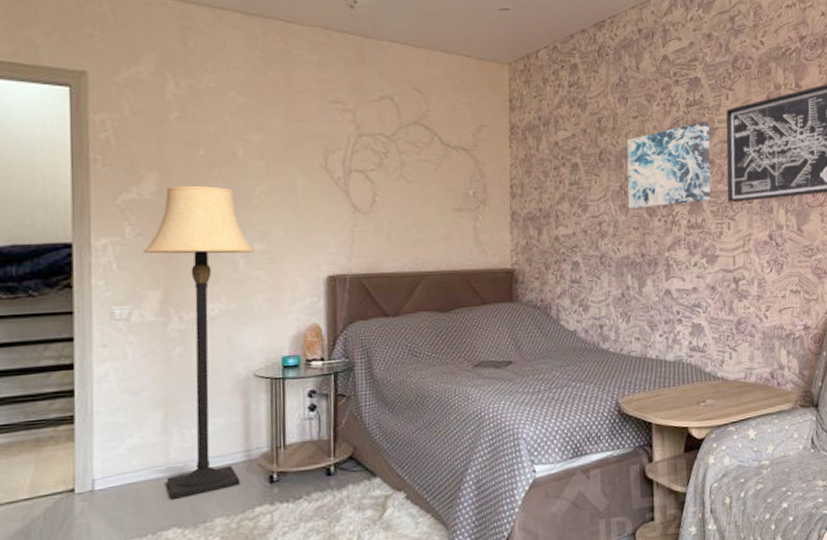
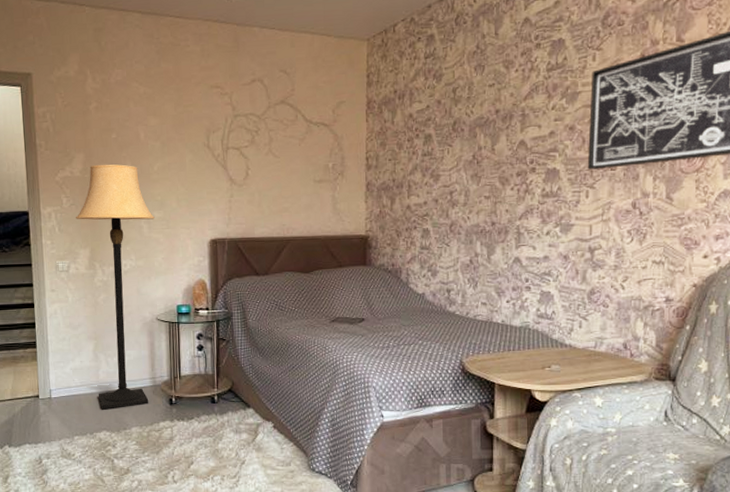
wall art: present [627,121,711,209] -> none [480,85,572,179]

